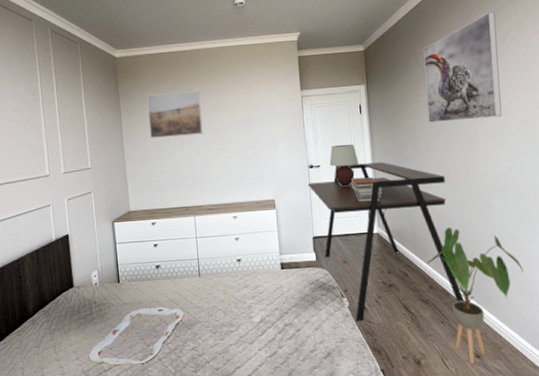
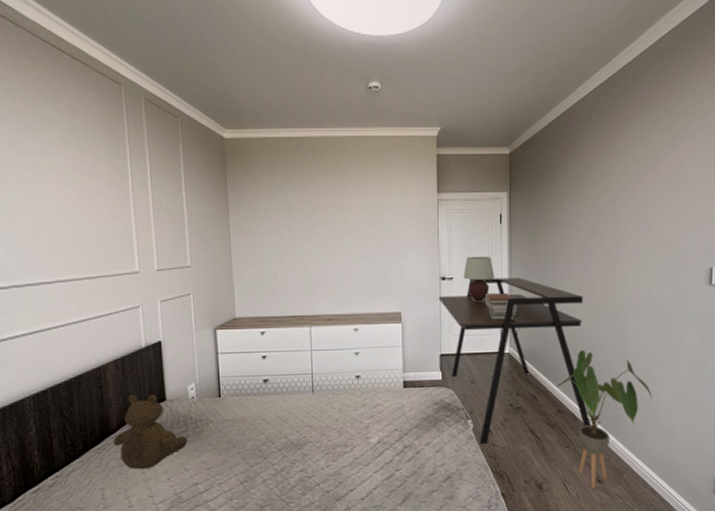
teddy bear: none [30,282,93,350] -> present [113,394,187,470]
serving tray: present [89,306,184,365] -> none [182,424,294,487]
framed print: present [146,91,203,138] -> none [260,185,325,236]
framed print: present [423,11,502,123] -> none [571,122,650,238]

